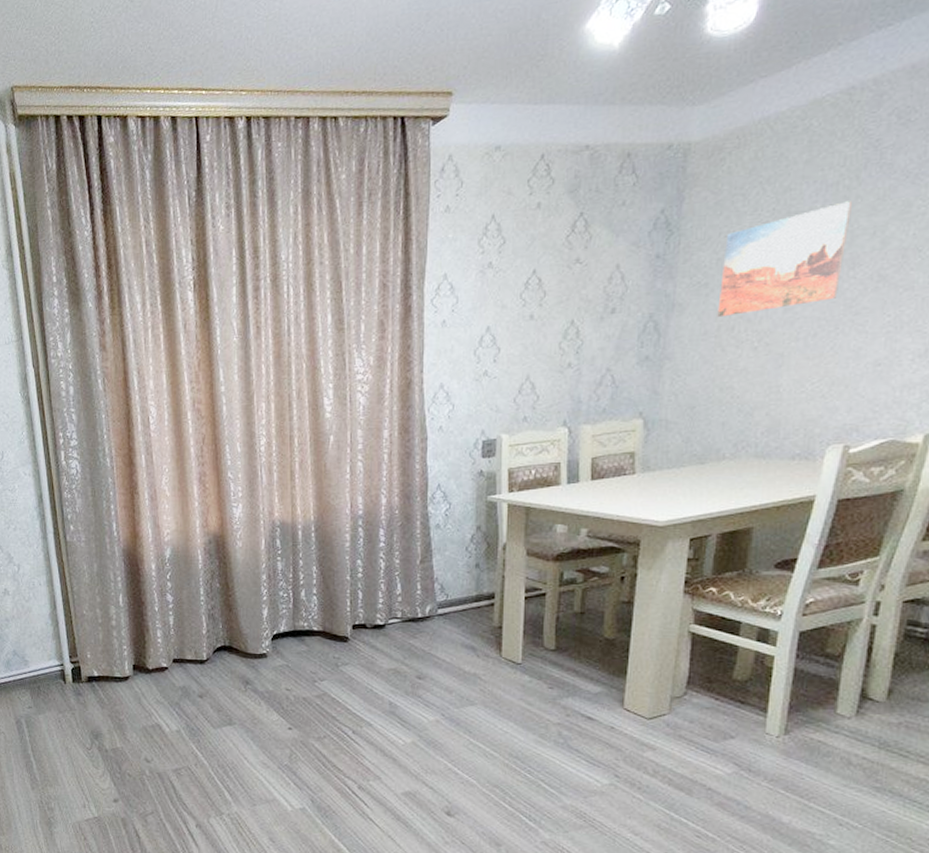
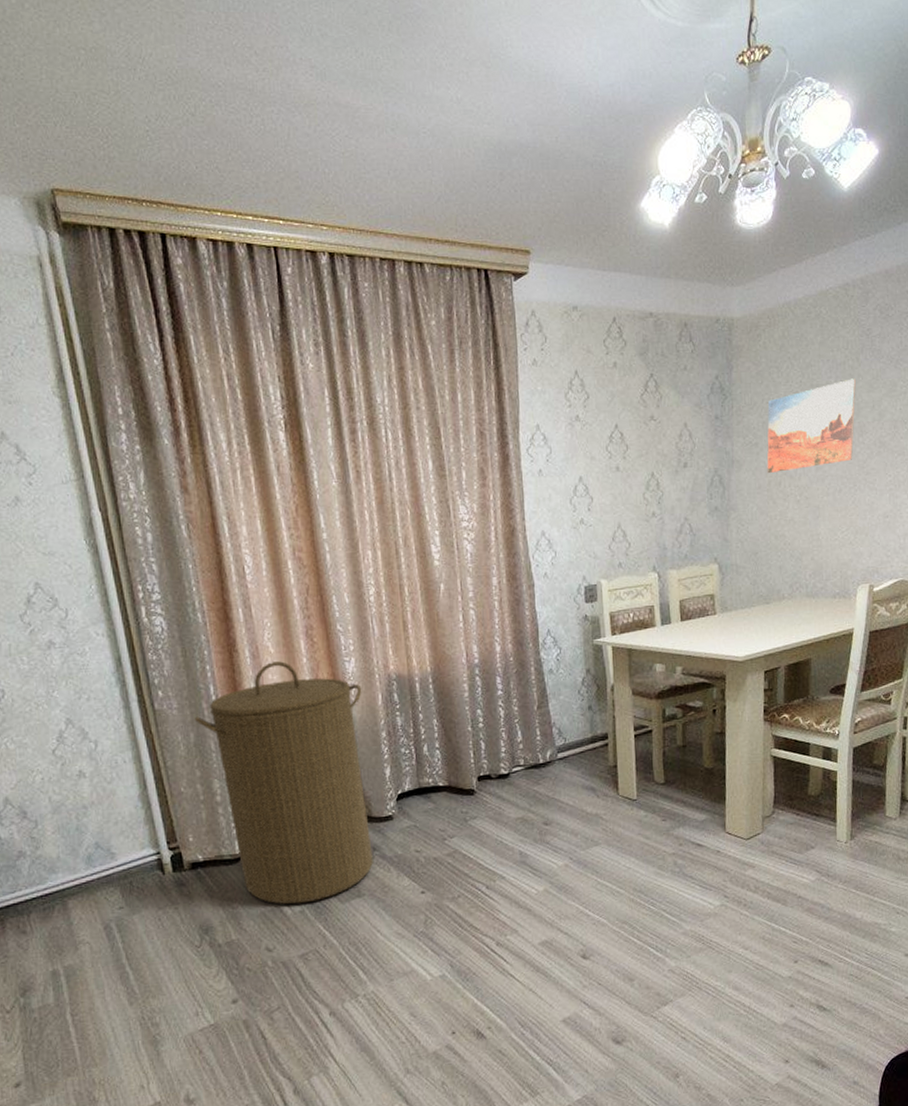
laundry hamper: none [99,504,247,724] -> present [195,661,373,905]

